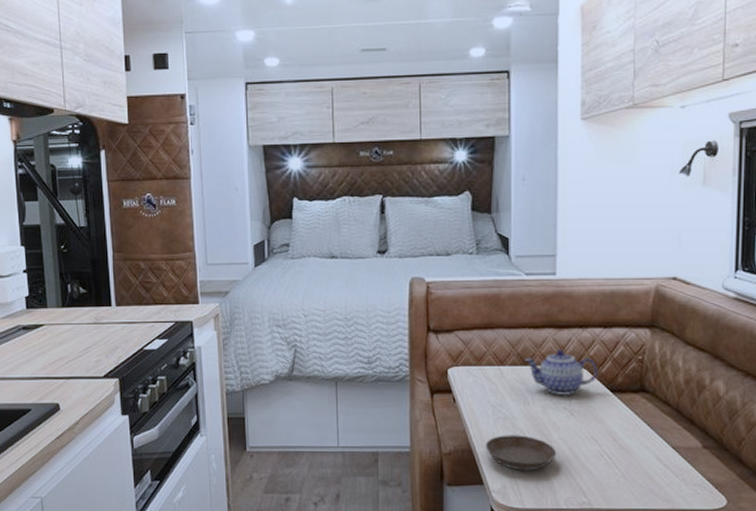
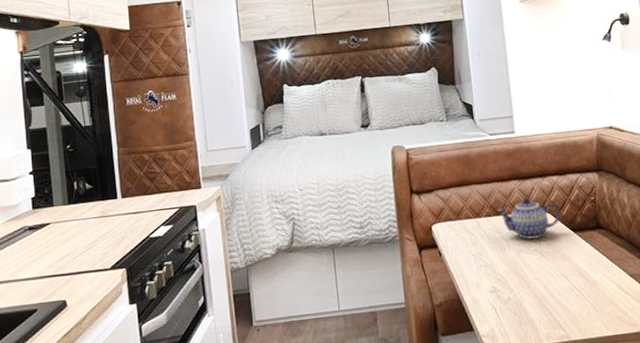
saucer: present [485,435,557,471] -> none [471,279,534,313]

